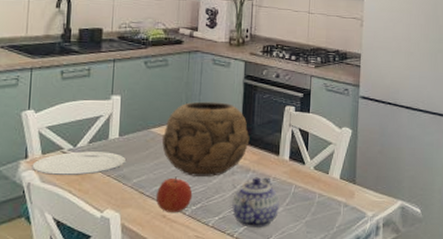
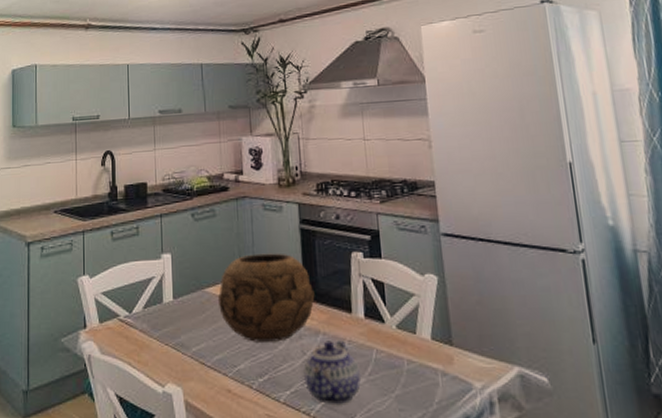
plate: present [32,151,125,175] -> none [91,317,182,345]
apple: present [155,176,193,212] -> none [217,343,258,386]

